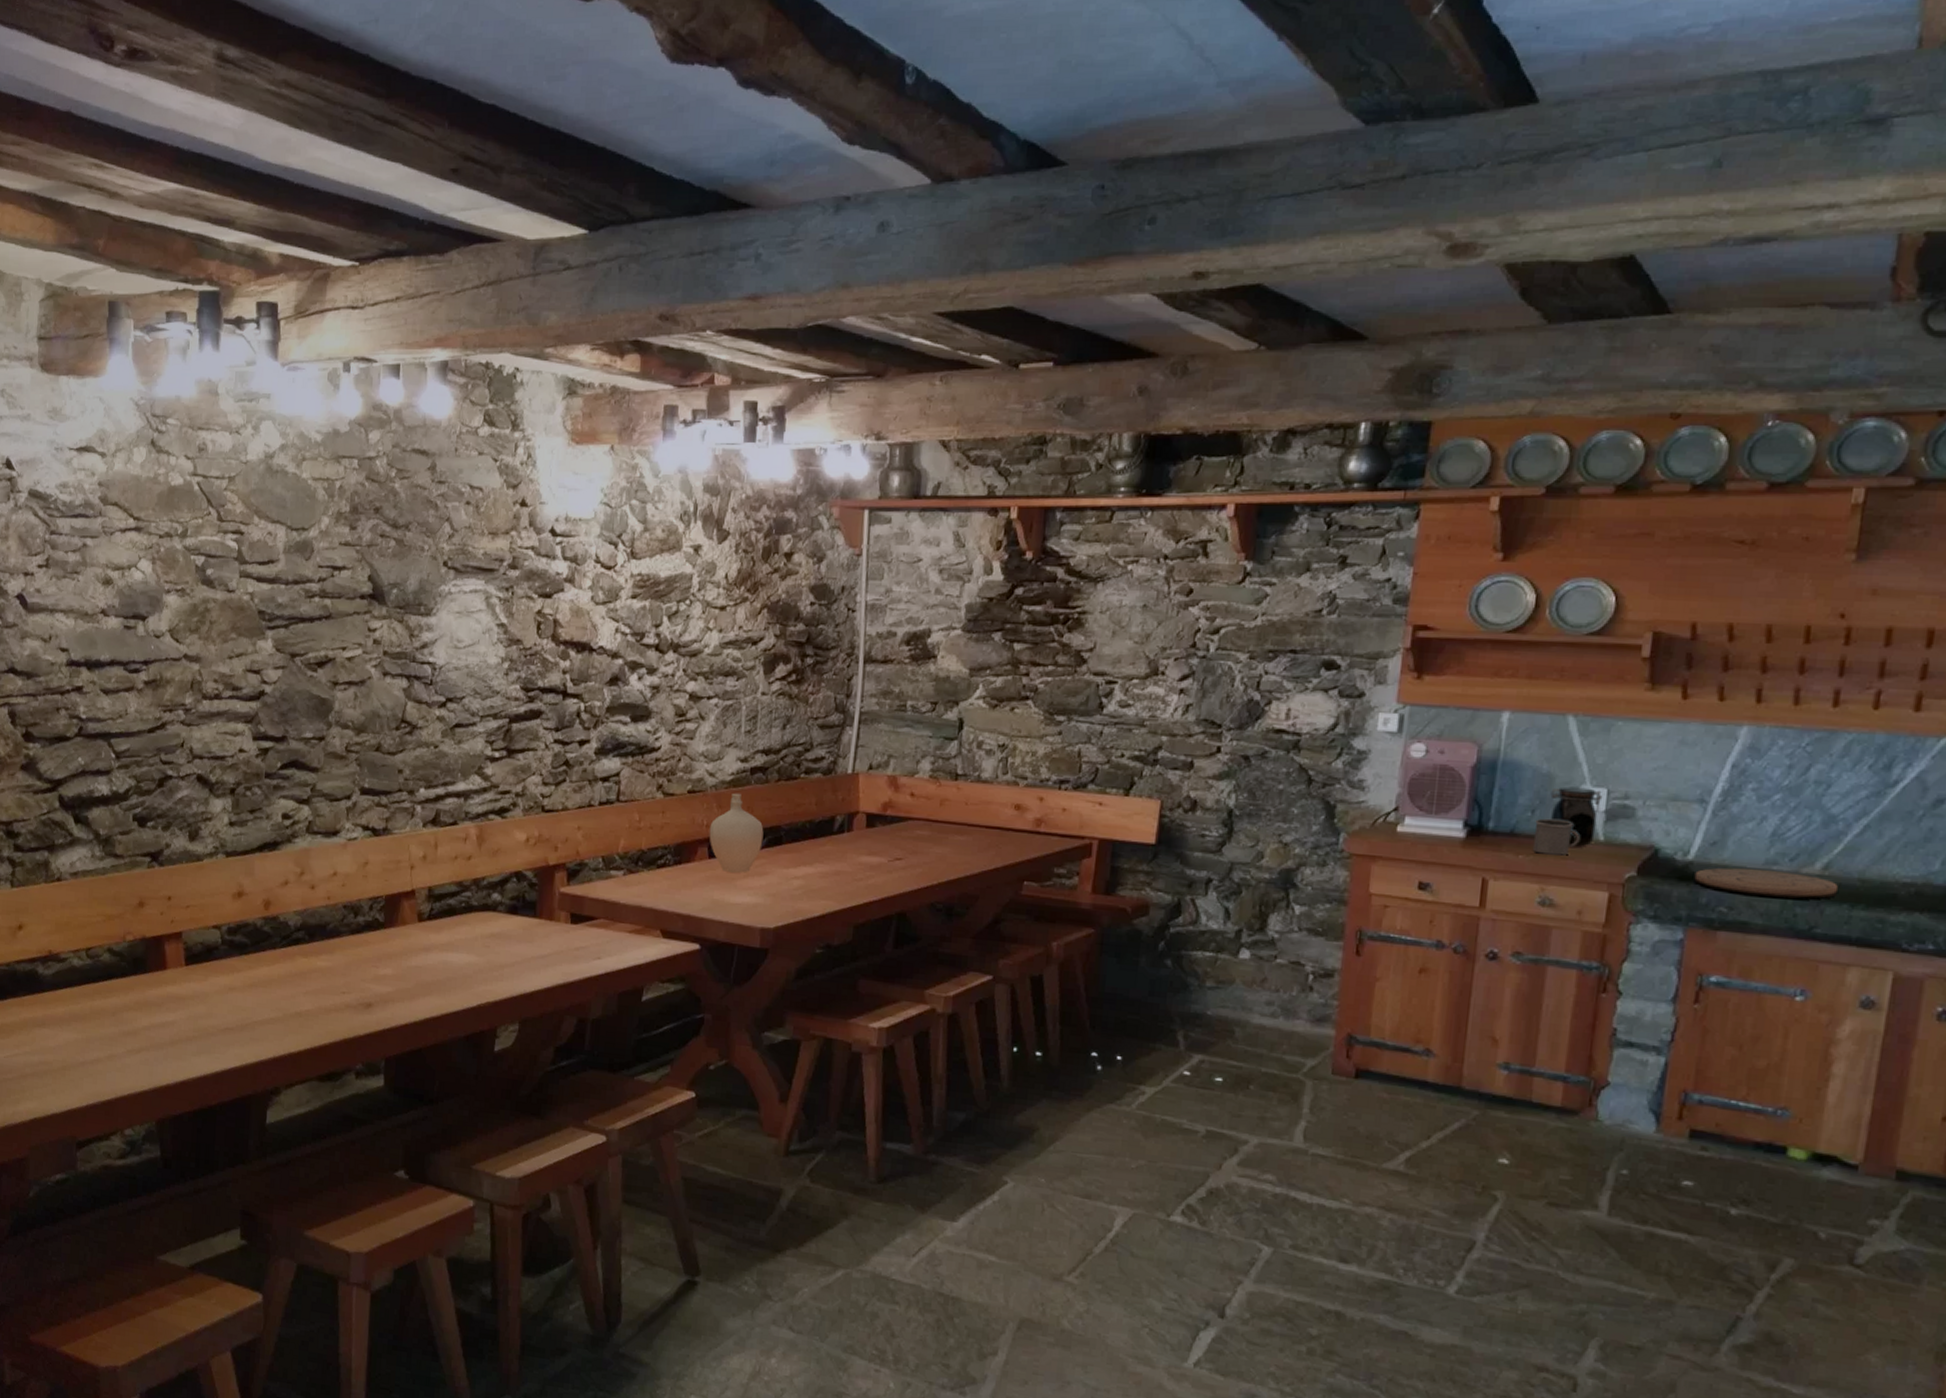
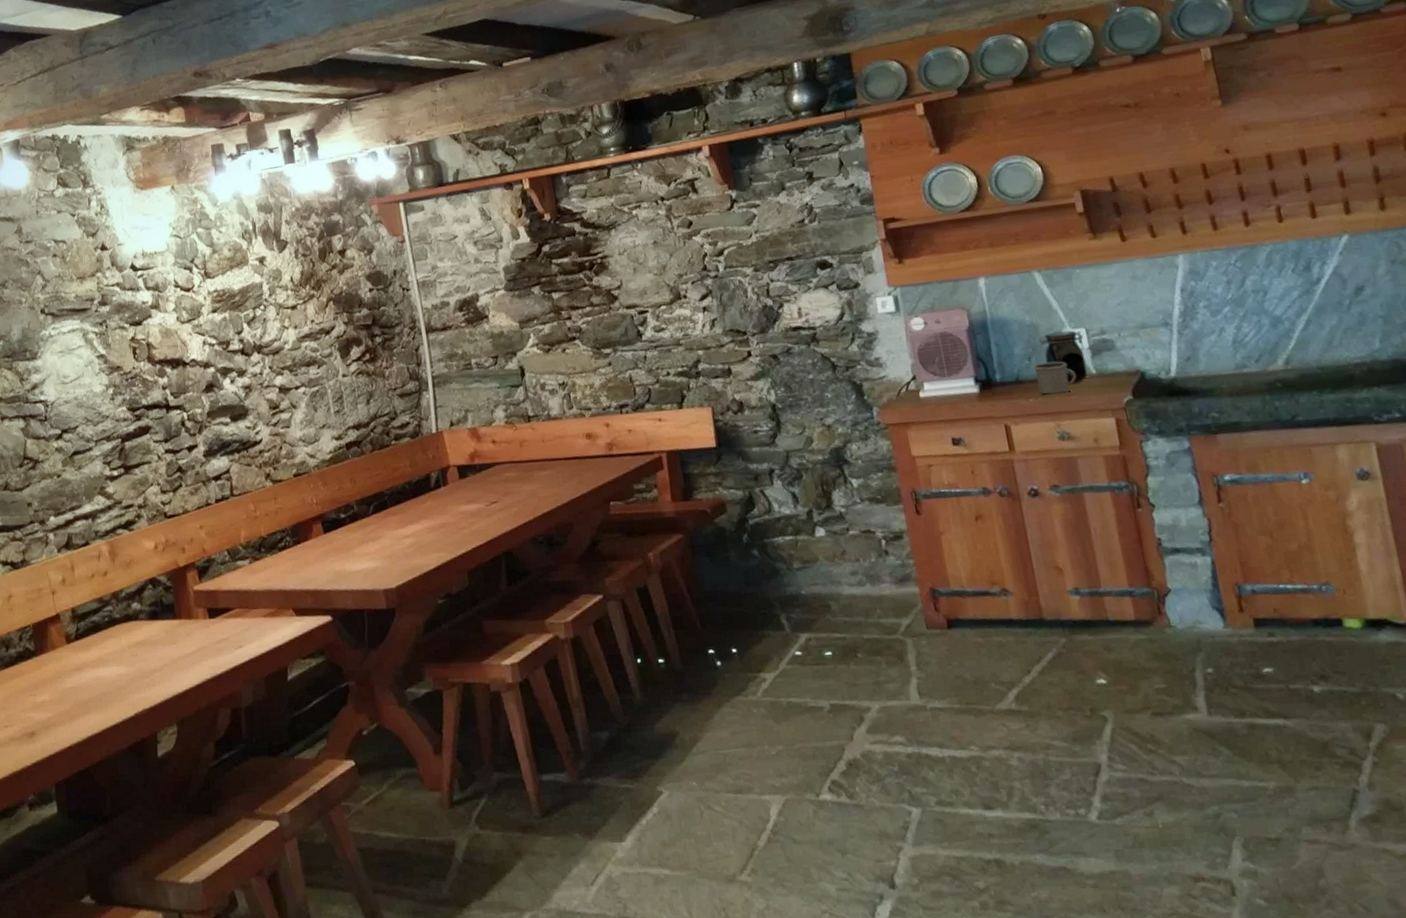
ceramic jug: present [709,793,764,874] -> none [319,468,370,544]
cutting board: present [1694,867,1838,900] -> none [1181,371,1304,400]

